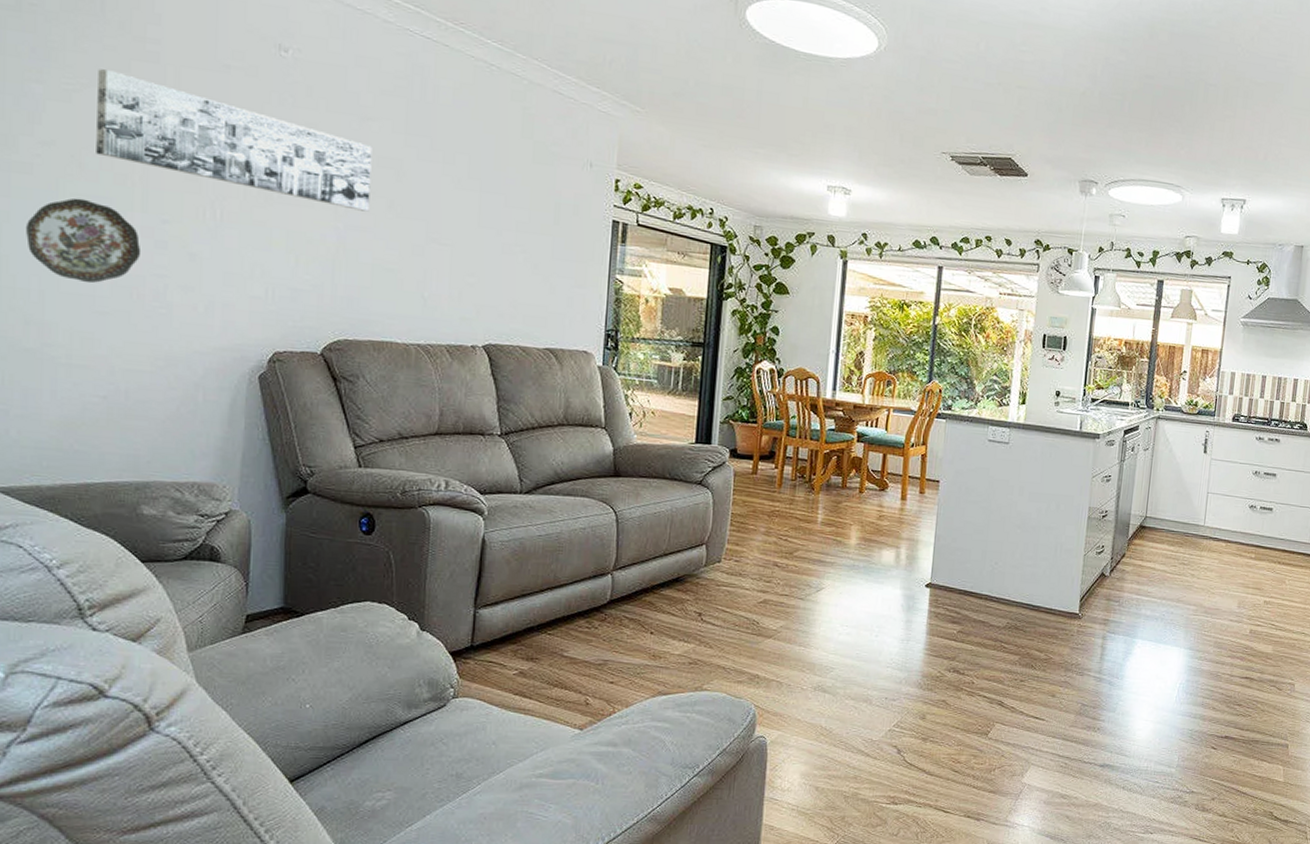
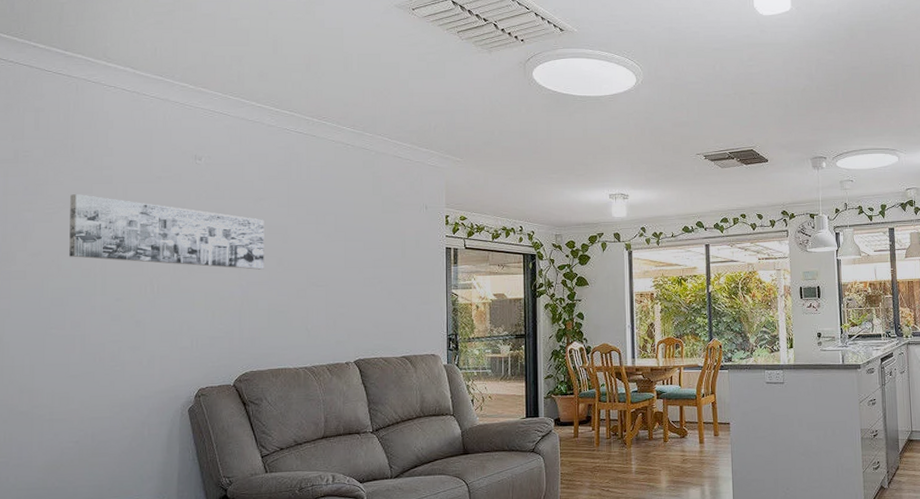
decorative plate: present [25,198,142,284] -> none [20,291,102,355]

